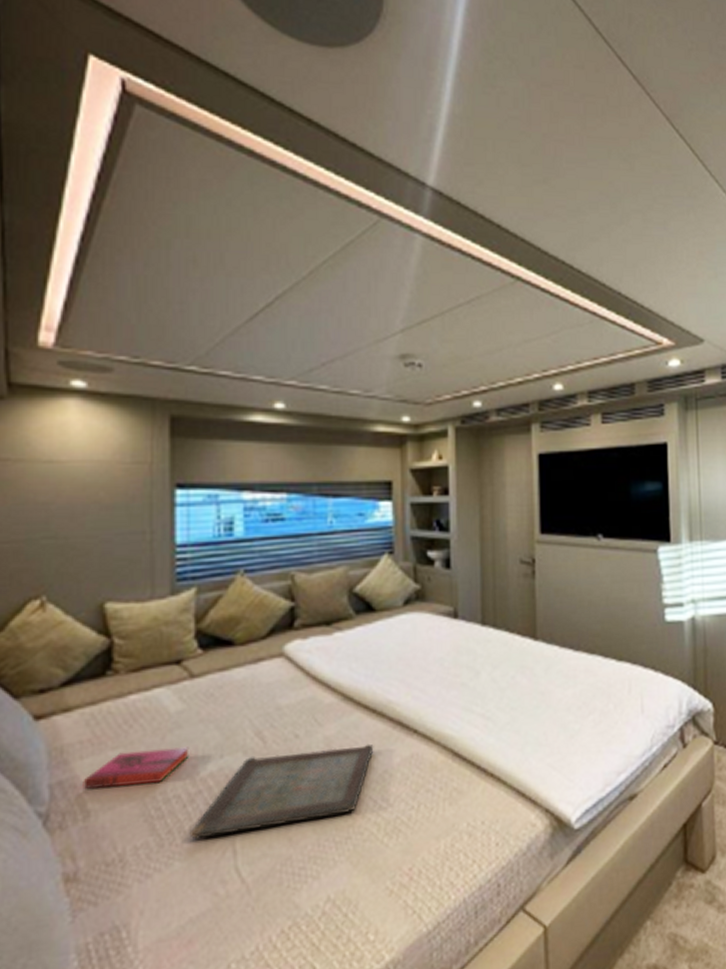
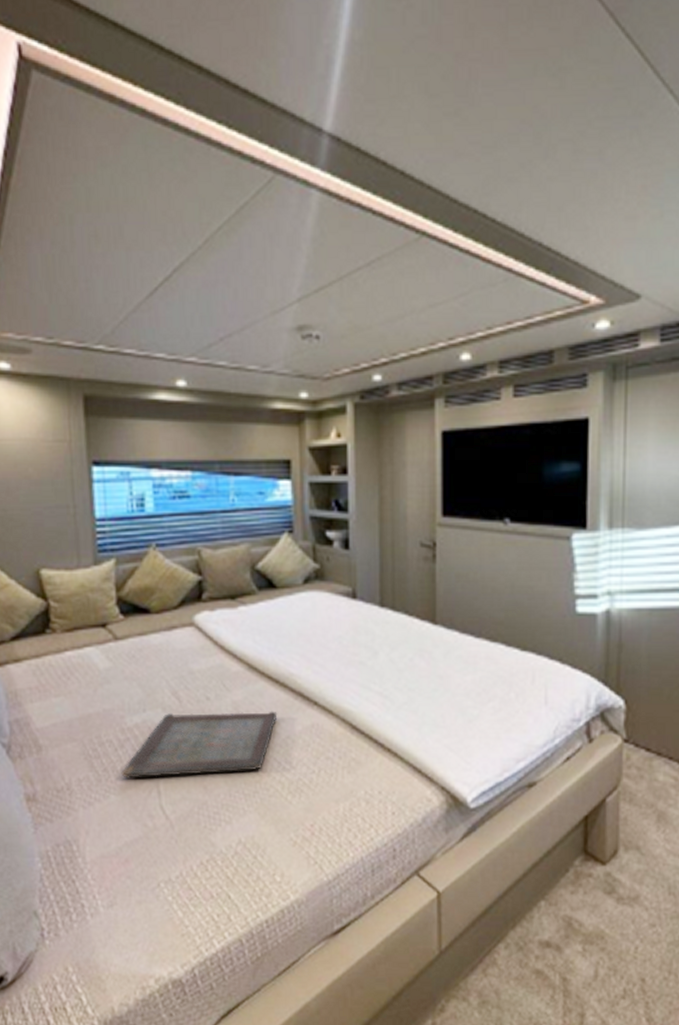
hardback book: present [83,746,190,789] -> none [34,700,118,728]

